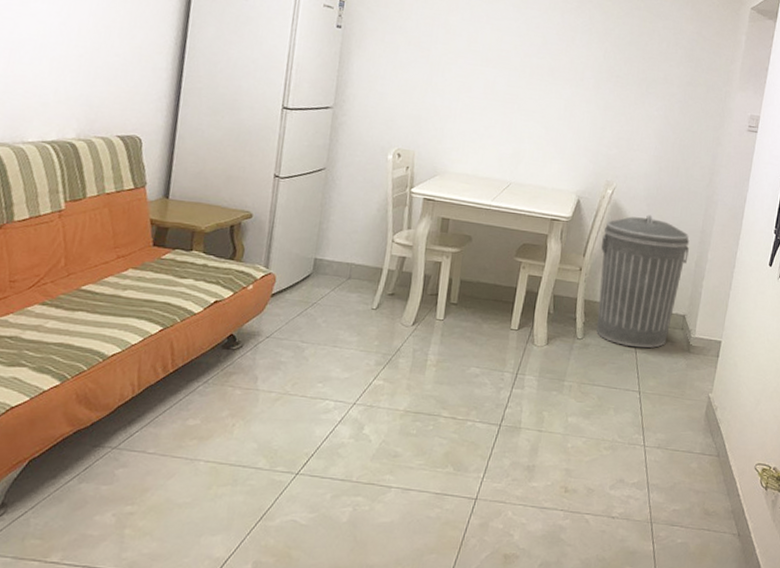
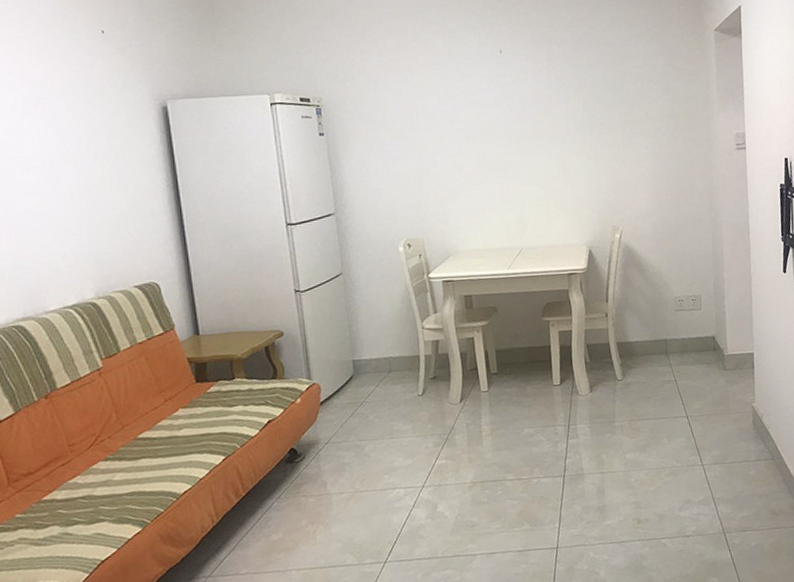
trash can: present [596,214,690,348] -> none [620,249,706,377]

